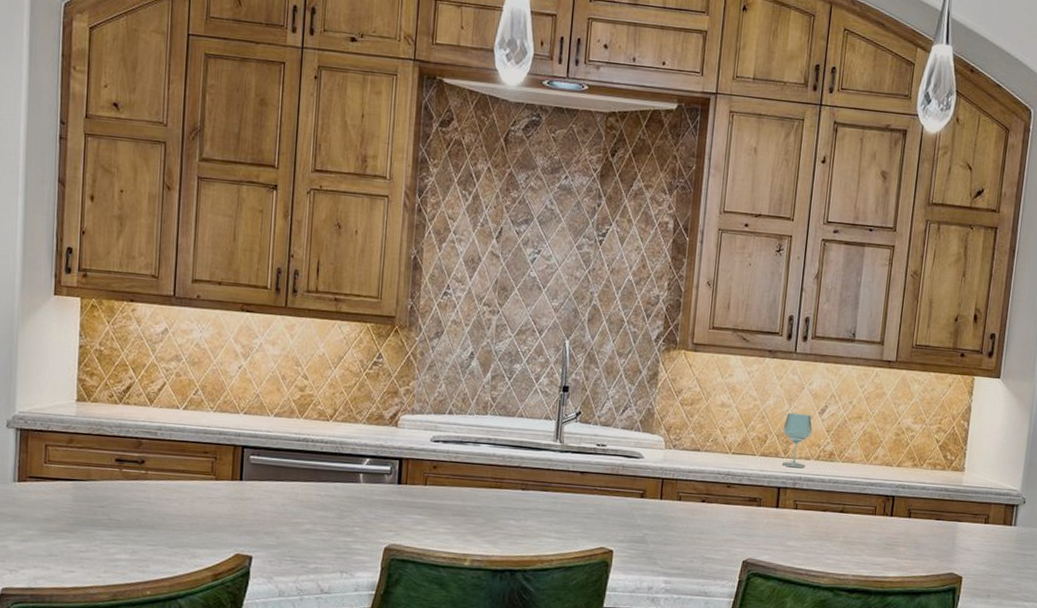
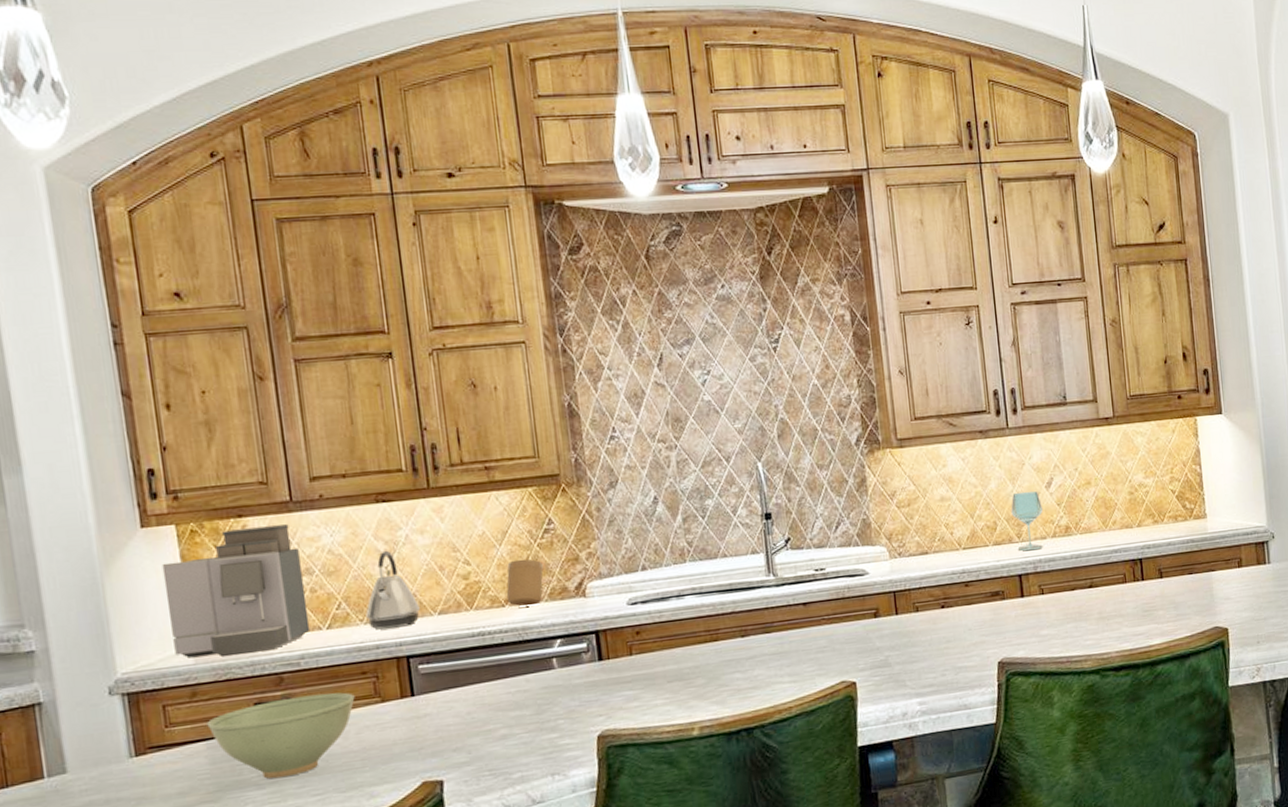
coffee machine: none [62,310,173,418] -> present [162,524,311,657]
bowl: none [76,459,195,525] -> present [207,692,355,779]
kettle: none [216,353,260,421] -> present [365,550,420,630]
canister: none [323,381,378,426] -> present [492,555,557,609]

